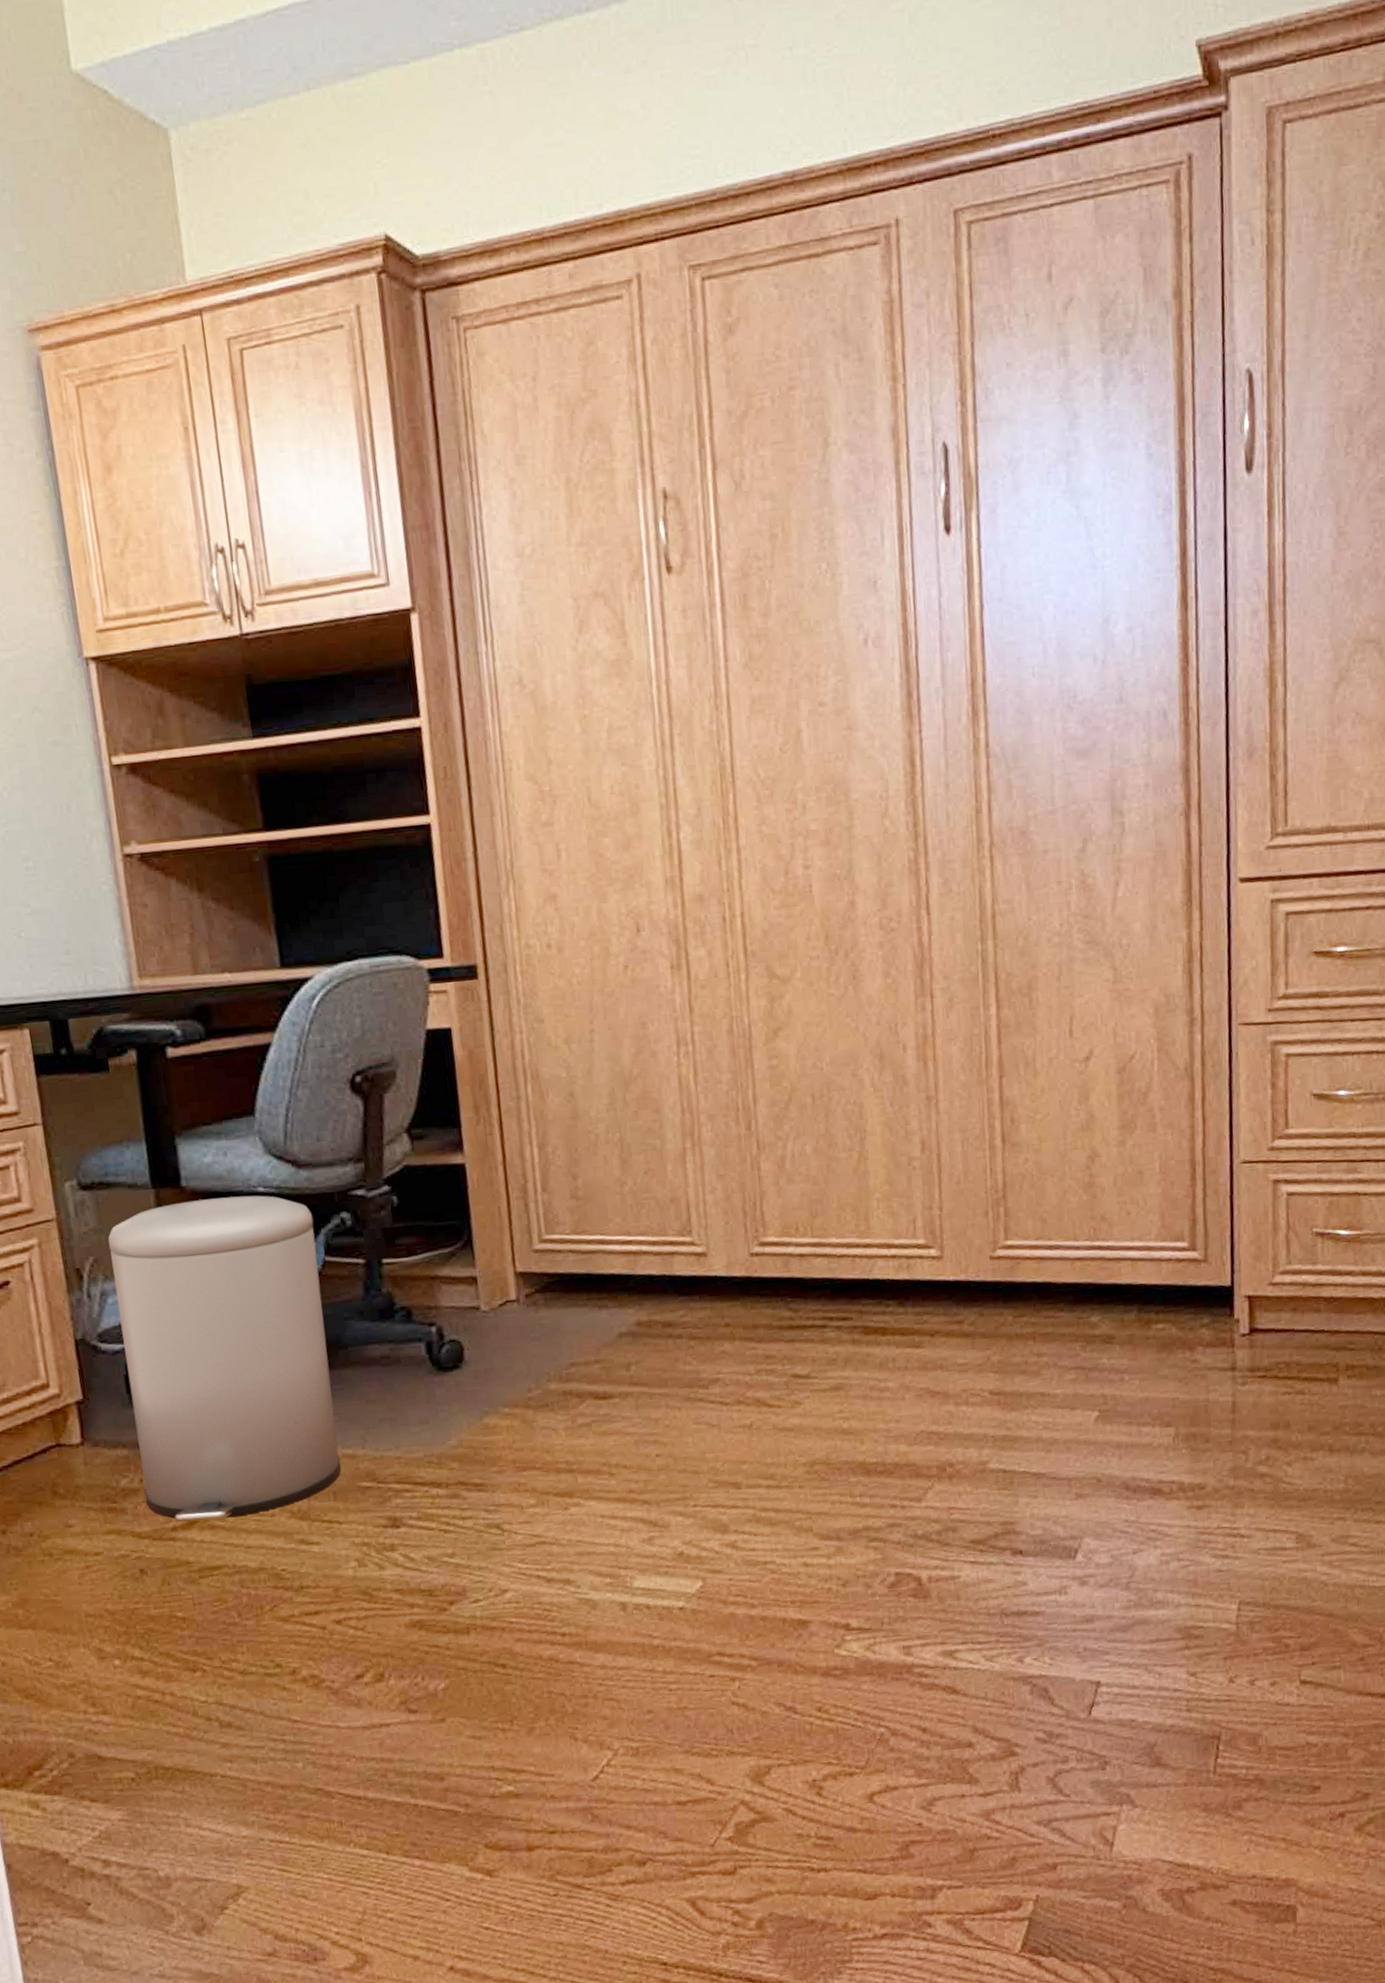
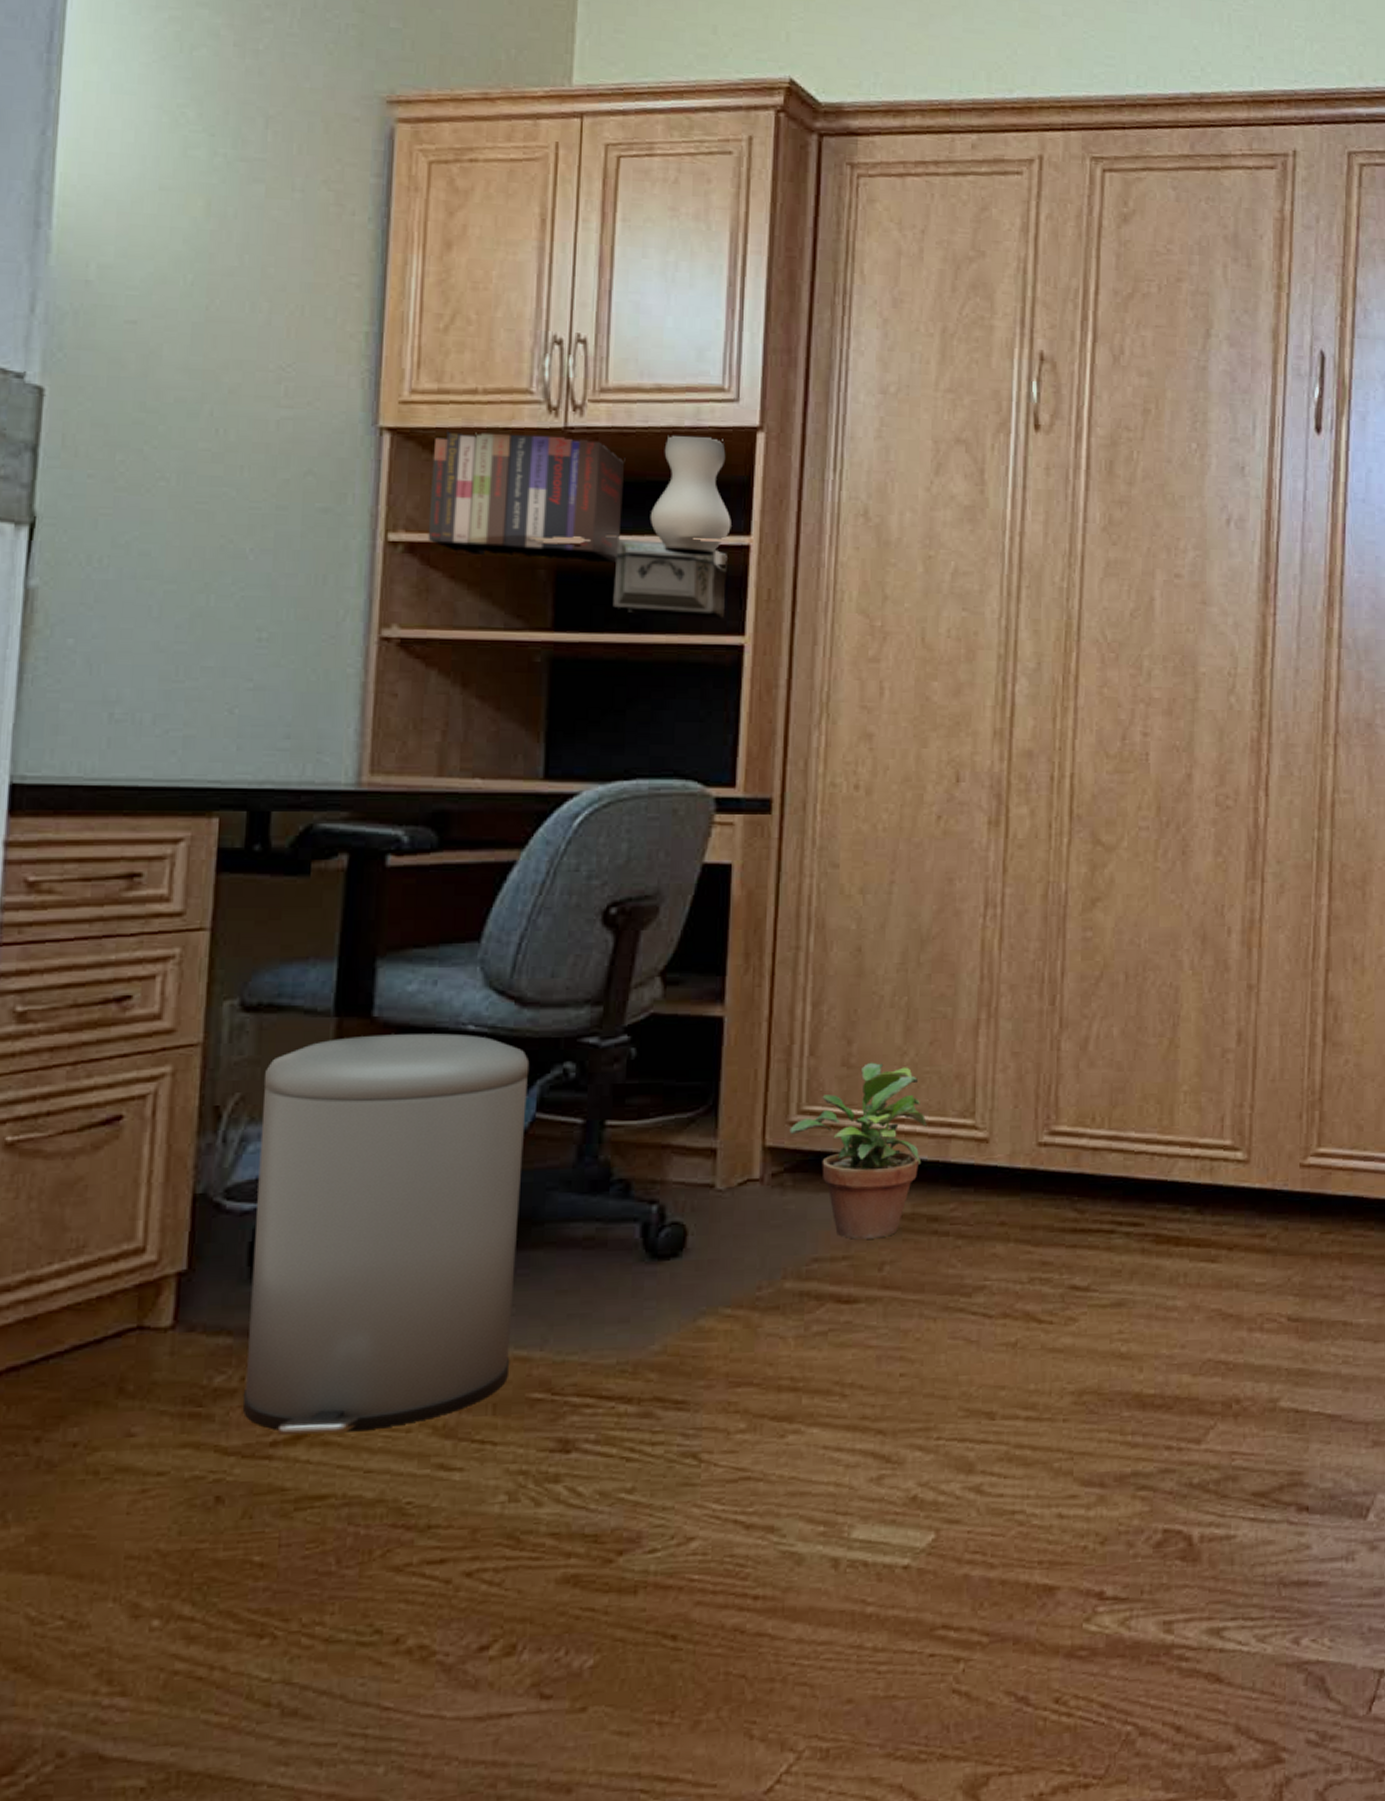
books: none [133,643,308,768] -> present [427,429,624,564]
decorative box: none [304,733,409,807] -> present [613,538,727,619]
vase: none [329,625,402,744] -> present [650,436,731,557]
potted plant: none [534,1193,651,1346] -> present [789,1062,927,1240]

